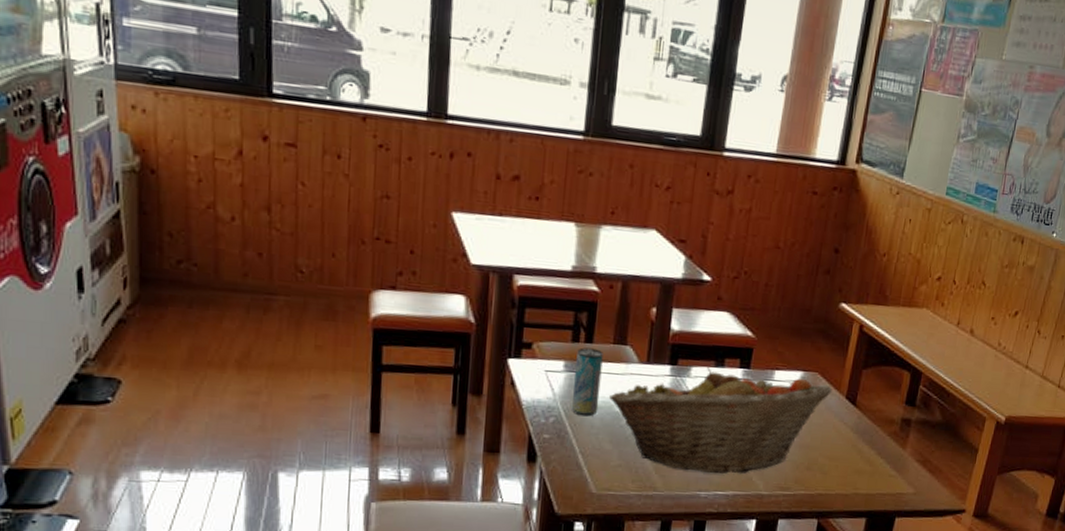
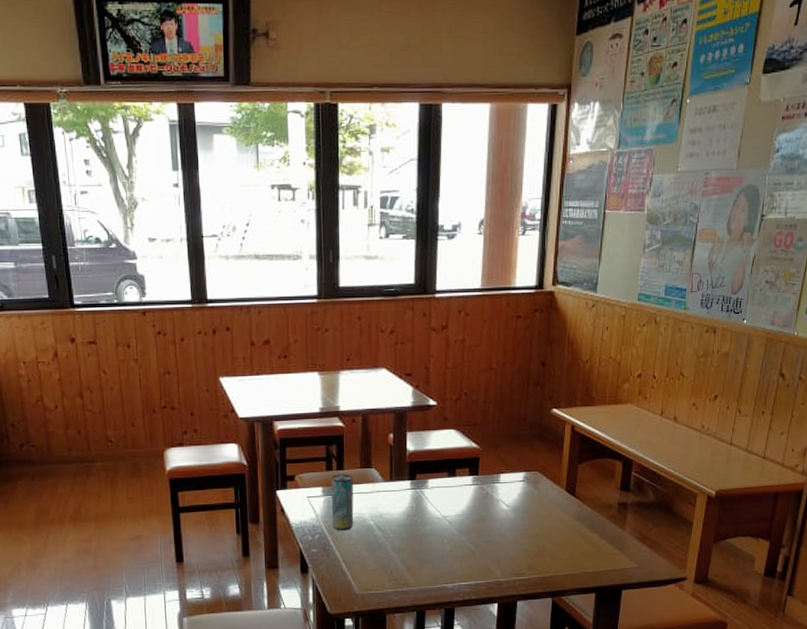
fruit basket: present [609,367,832,474] -> none [362,478,553,568]

